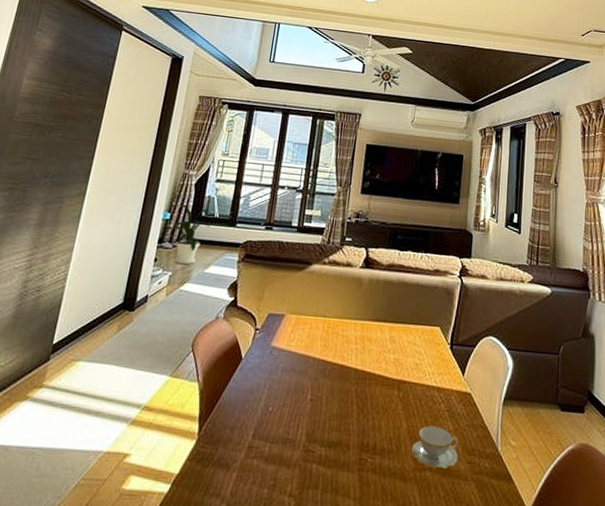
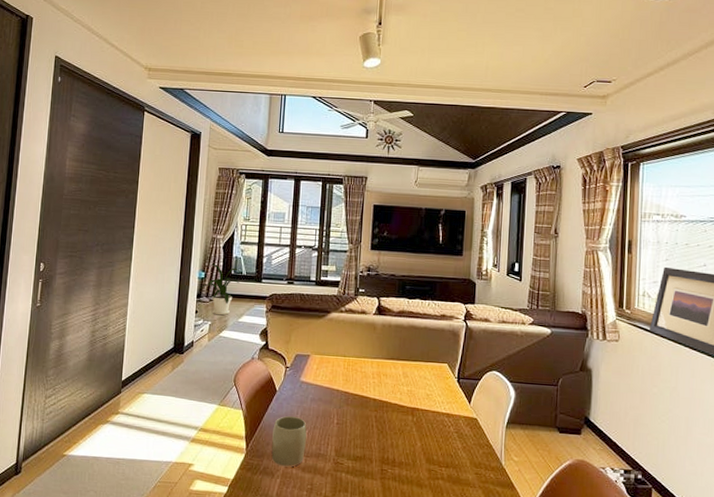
mug: none [228,390,275,457] -> present [271,416,307,467]
teacup: present [411,425,458,468] -> none [425,444,467,478]

